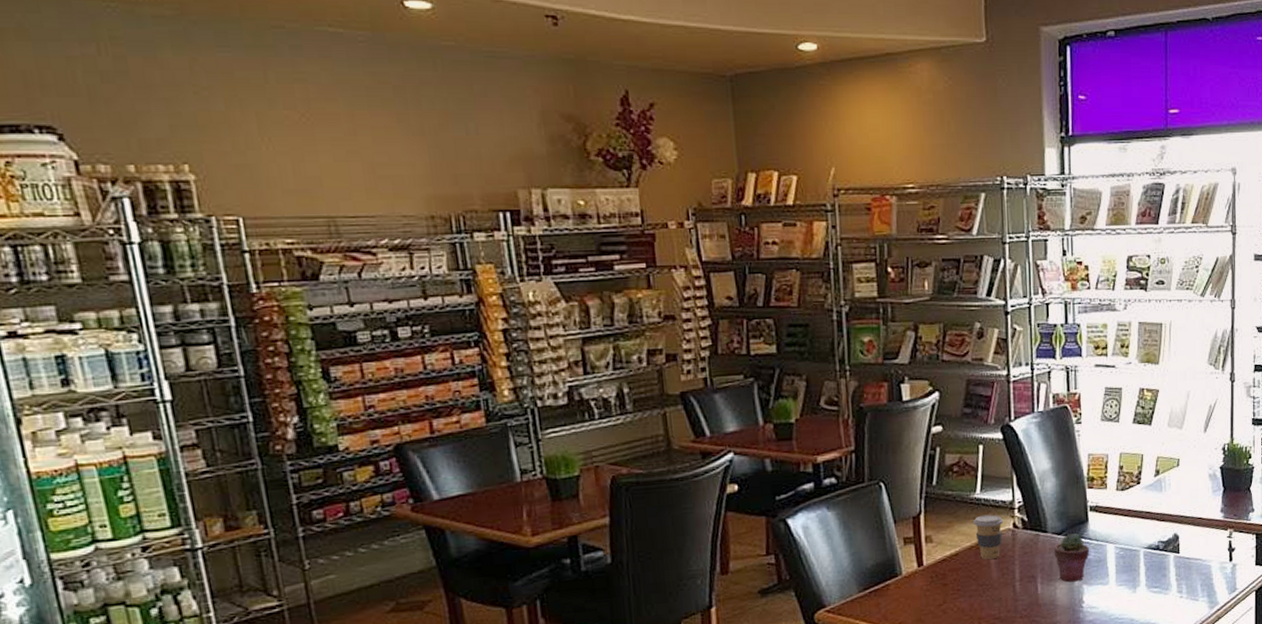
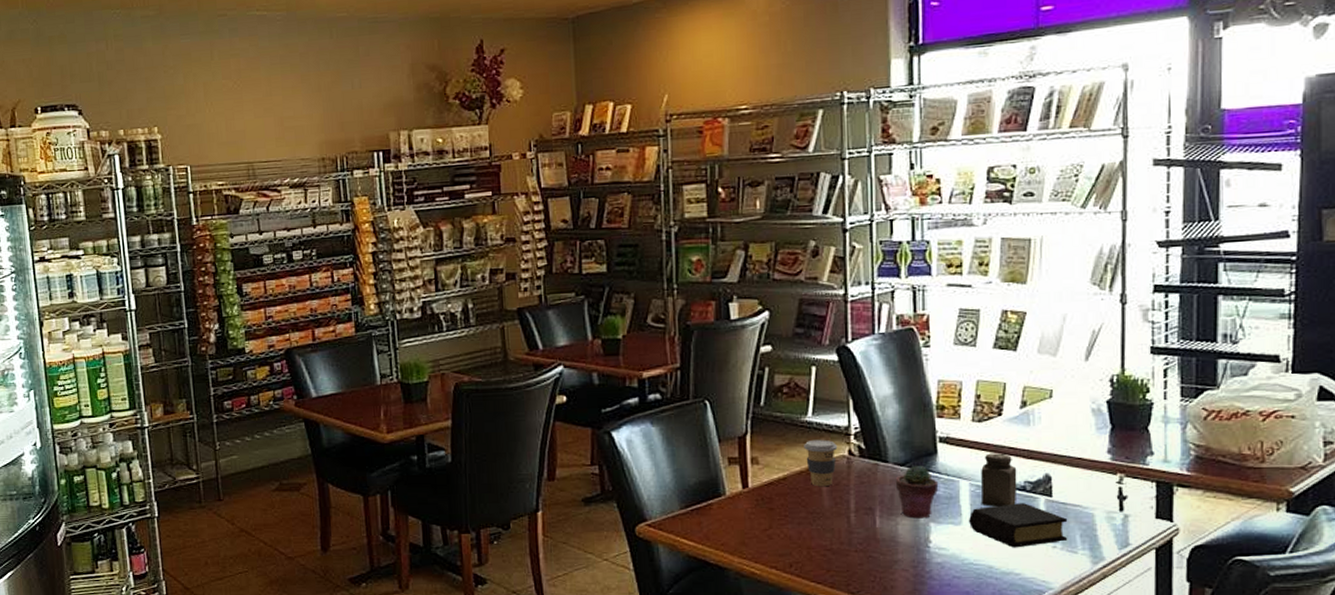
book: none [1115,560,1192,601] -> present [969,503,1068,548]
salt shaker: none [1124,517,1153,566] -> present [981,453,1017,506]

